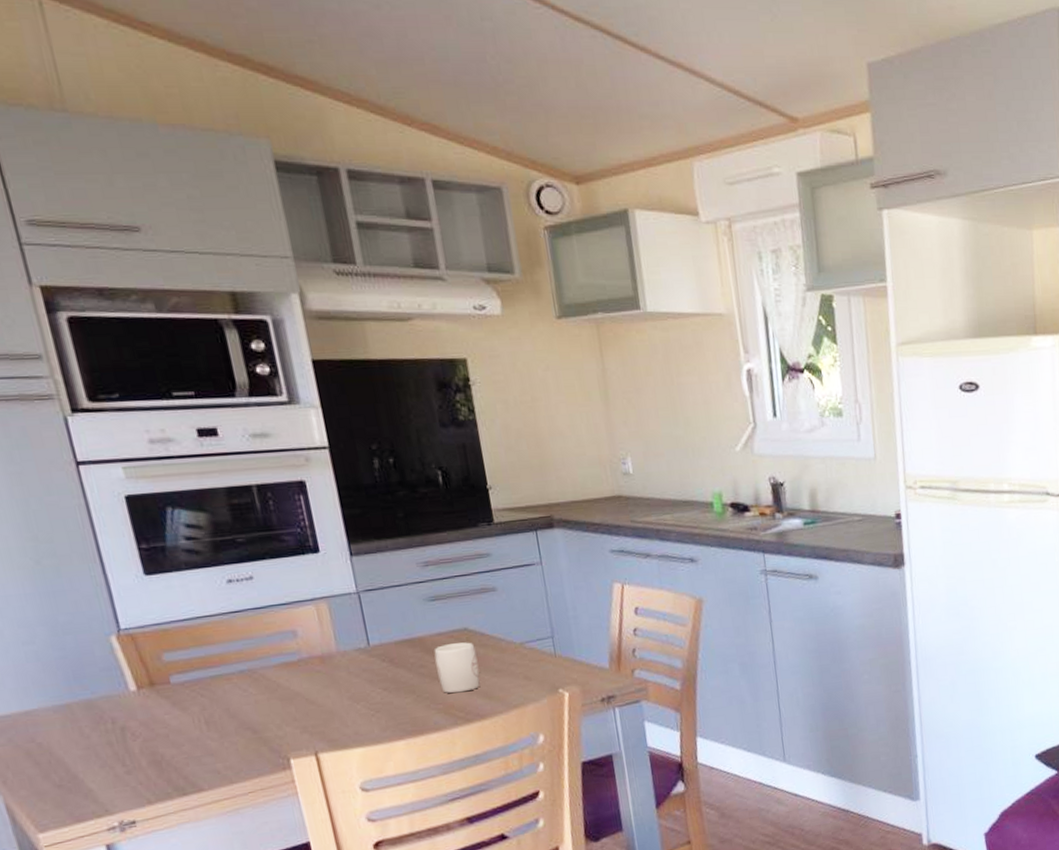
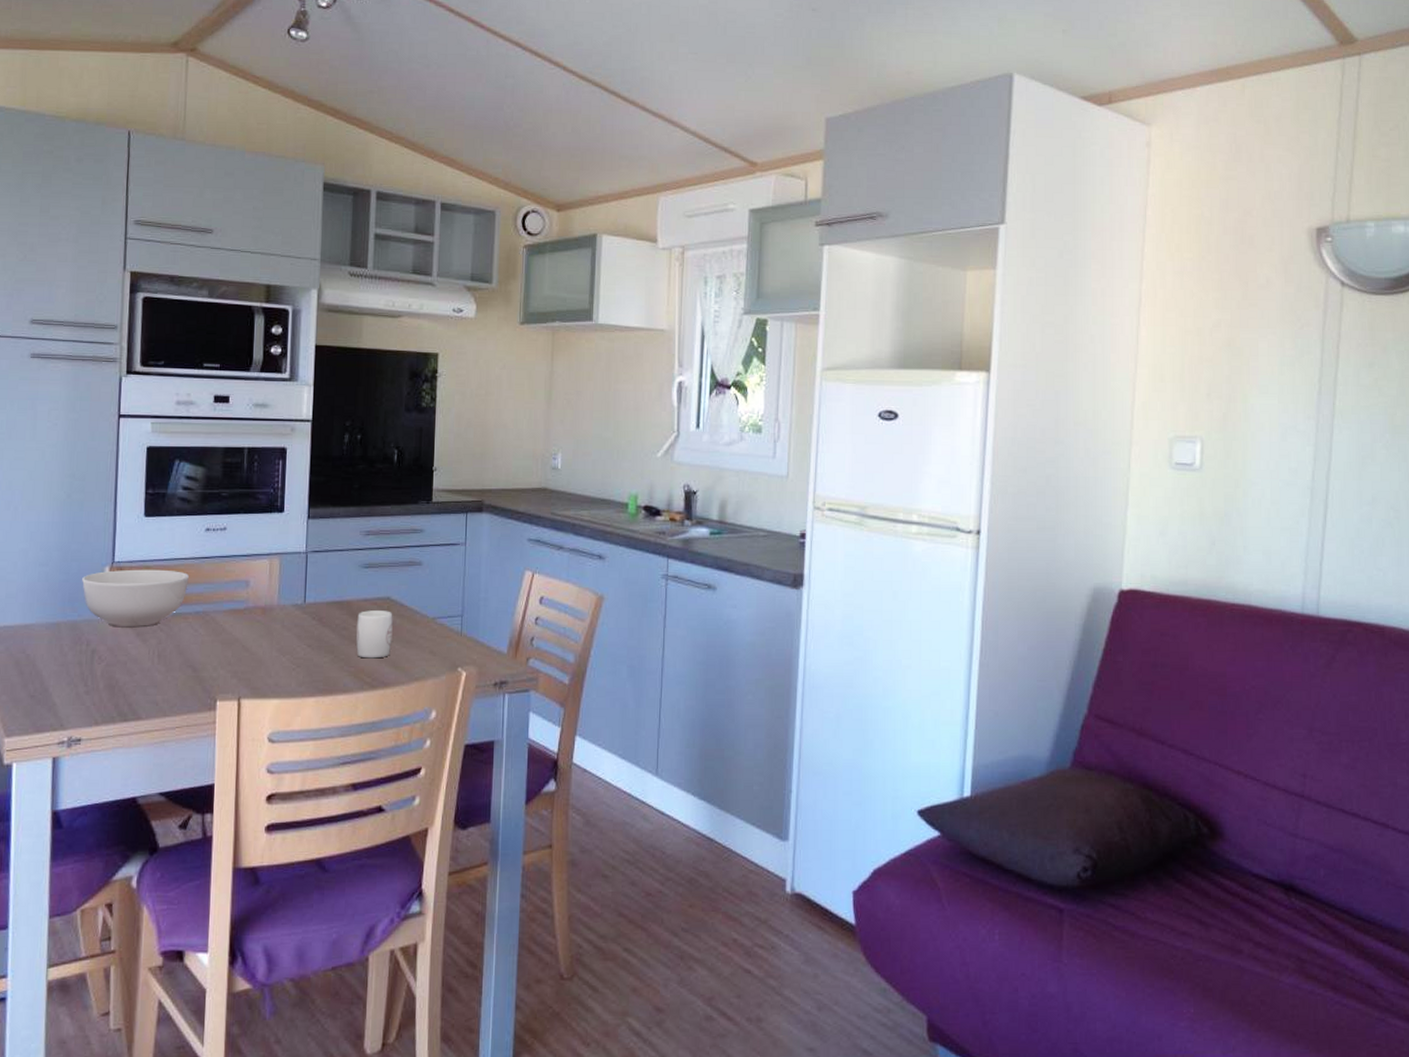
bowl: none [84,630,222,700] -> present [82,569,190,628]

